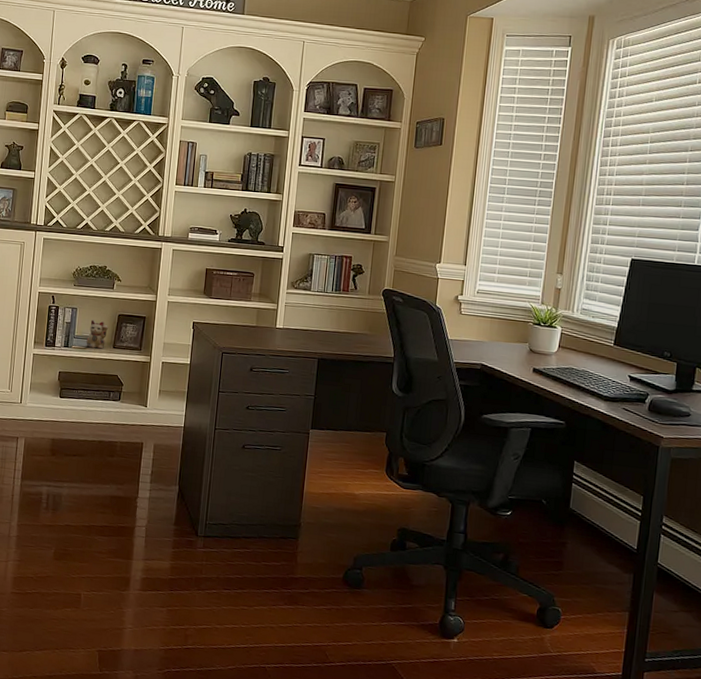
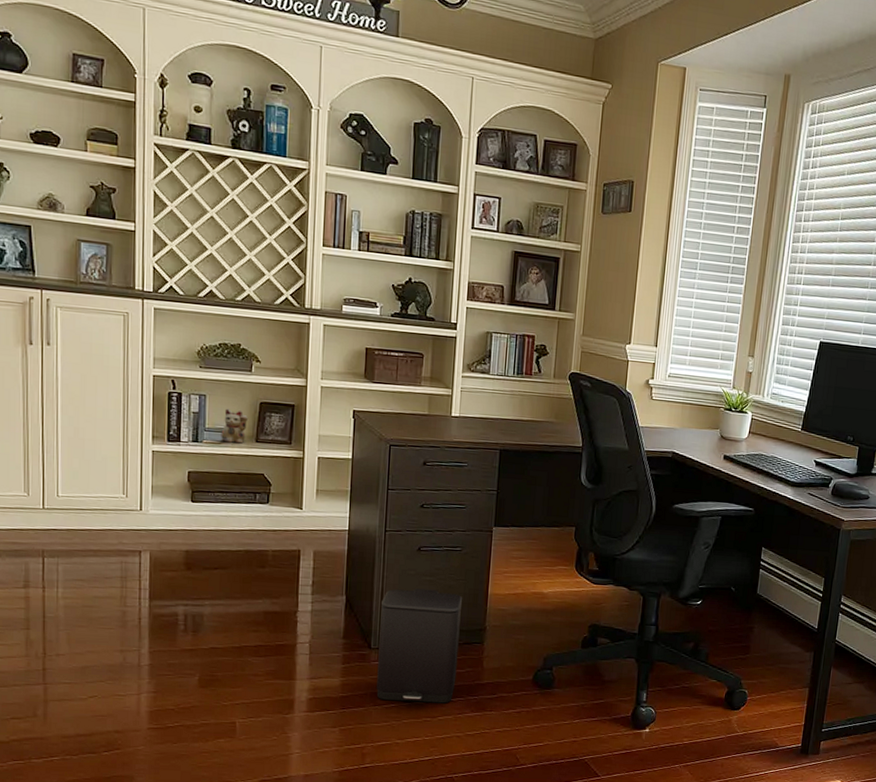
pedal bin: none [200,482,281,594] -> present [376,588,463,704]

